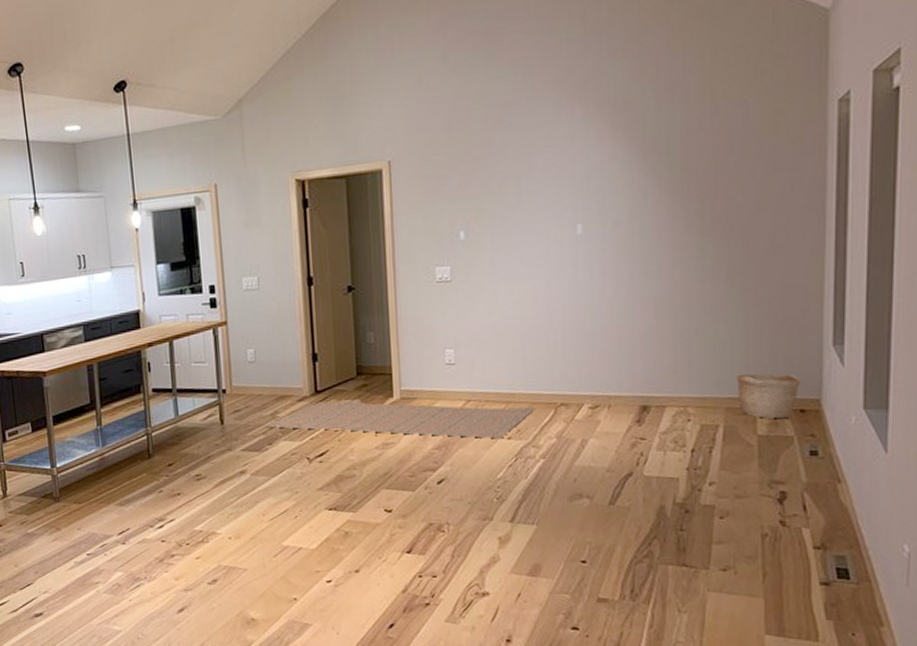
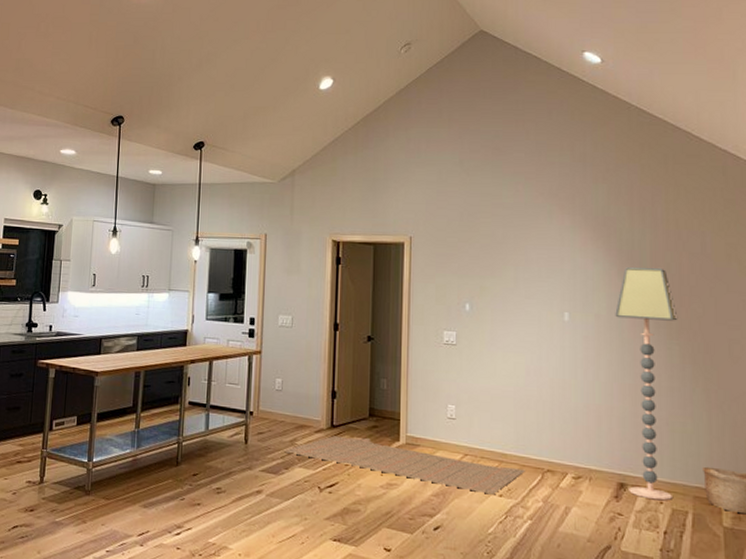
floor lamp: none [637,154,713,418] -> present [615,267,678,501]

